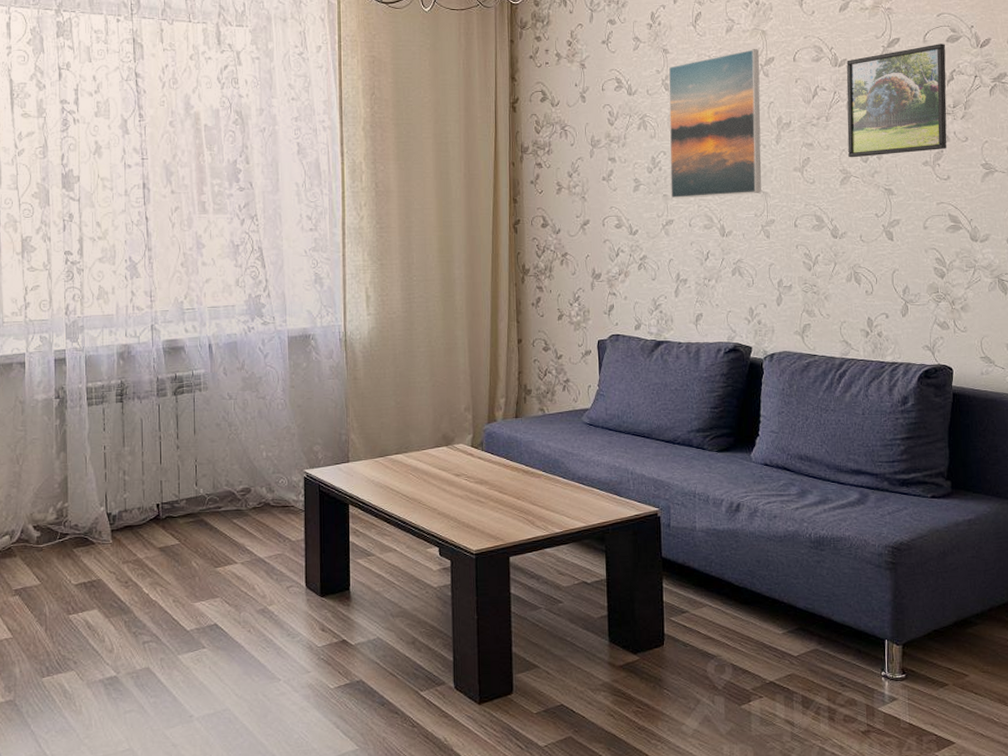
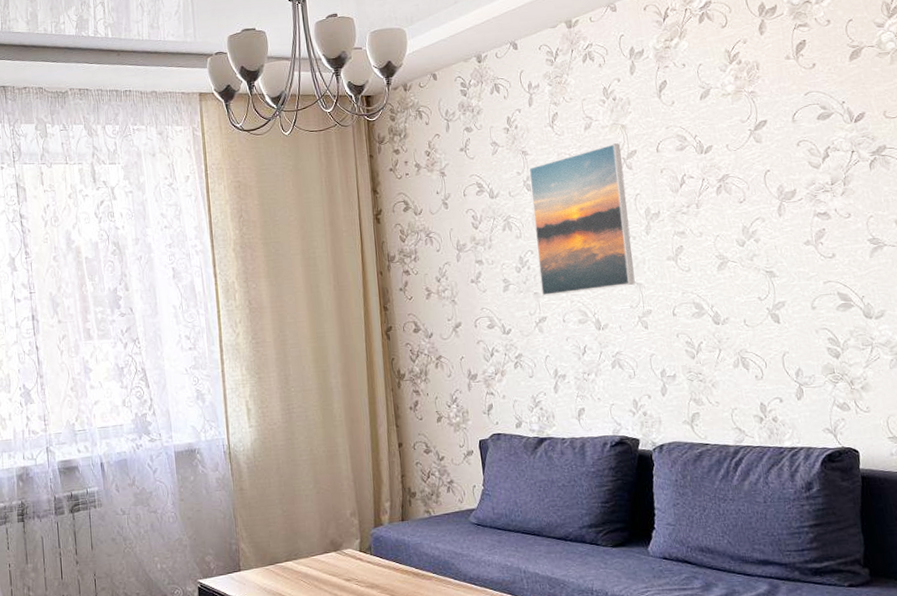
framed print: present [846,44,947,158] -> none [713,122,829,243]

